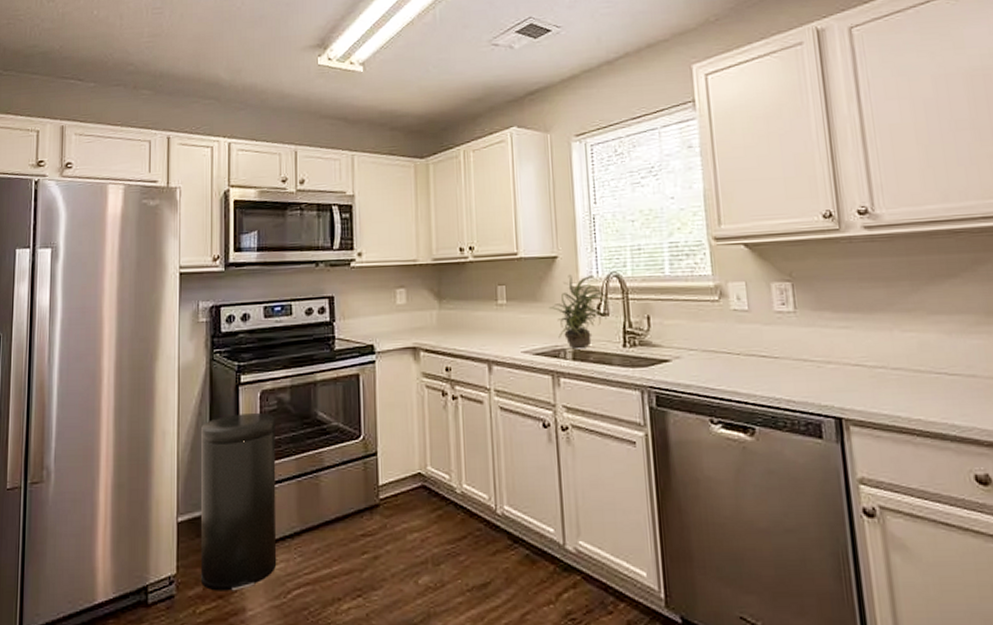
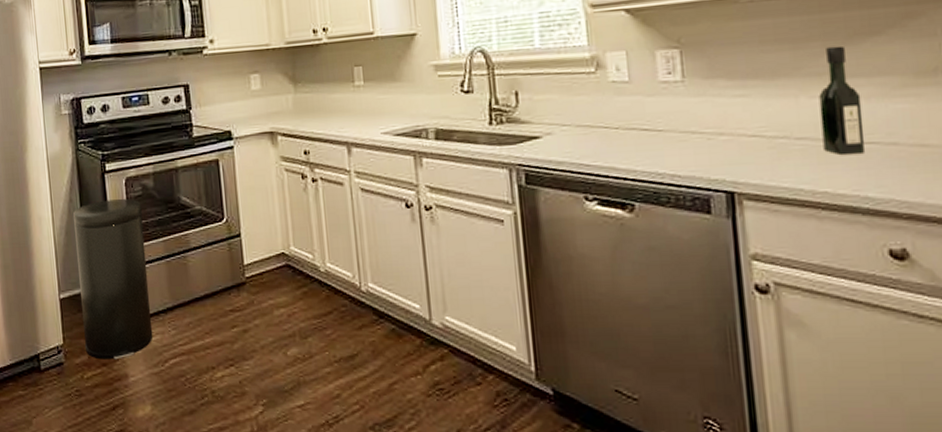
potted plant: present [549,275,608,348] -> none [409,52,472,128]
bottle: none [909,285,951,386] -> present [819,45,866,156]

